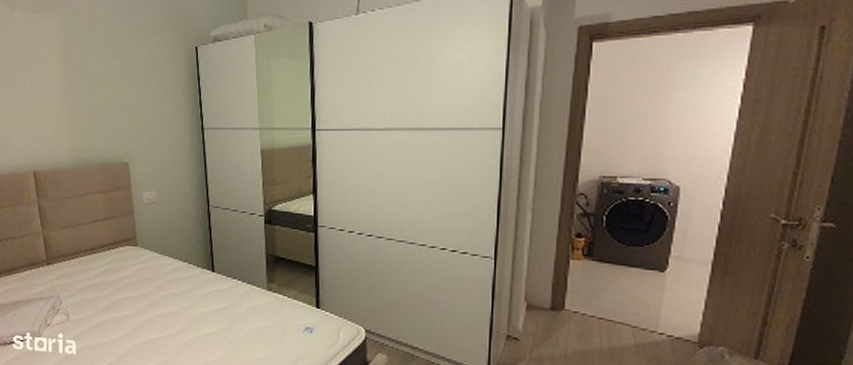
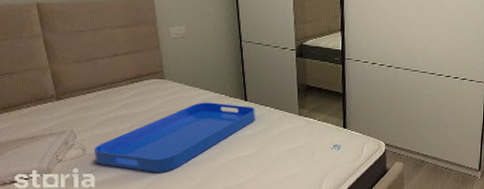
serving tray: none [76,271,223,345] -> present [94,102,256,172]

